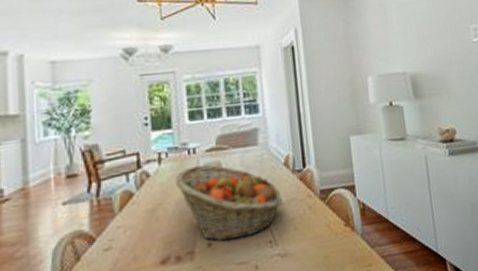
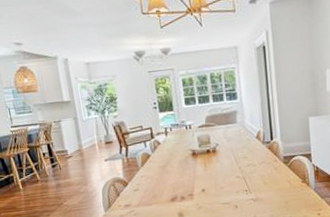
fruit basket: present [174,165,283,242] -> none [177,137,256,189]

